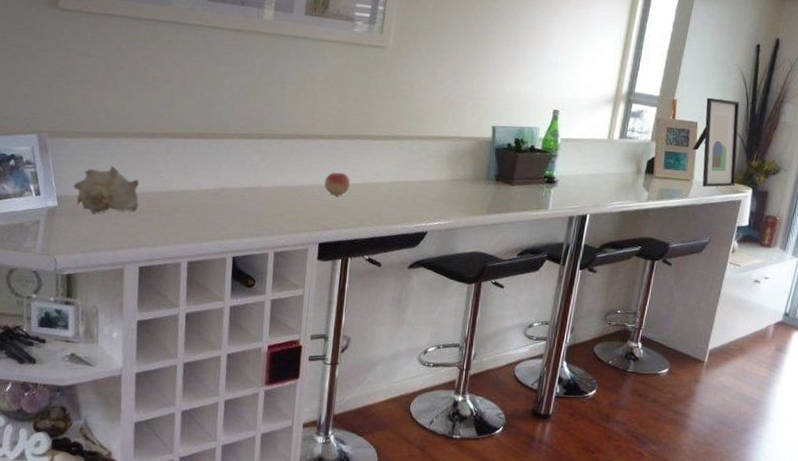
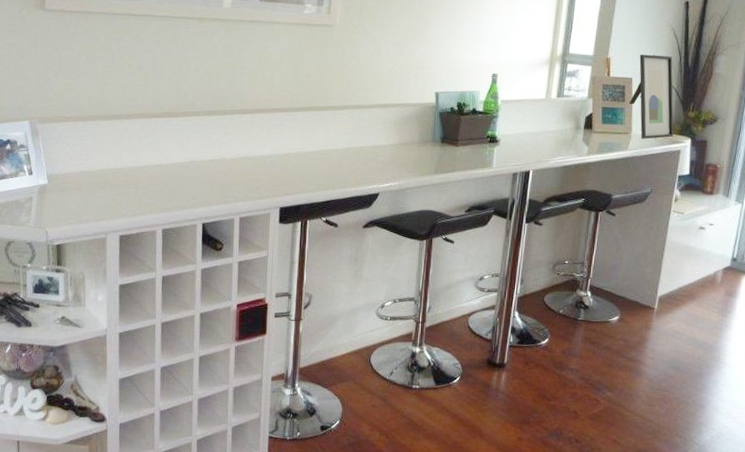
seashell: present [73,165,139,214] -> none [60,145,118,189]
fruit: present [324,172,351,196] -> none [283,141,307,164]

